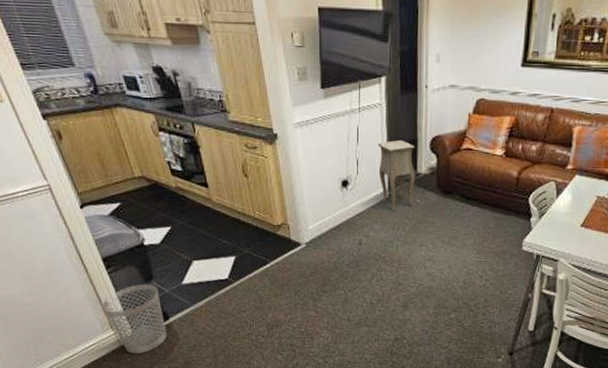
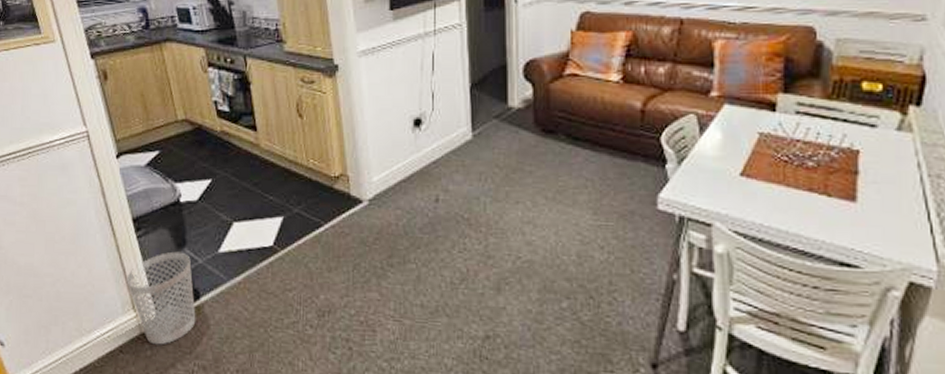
side table: present [377,139,420,211] -> none [457,66,514,157]

